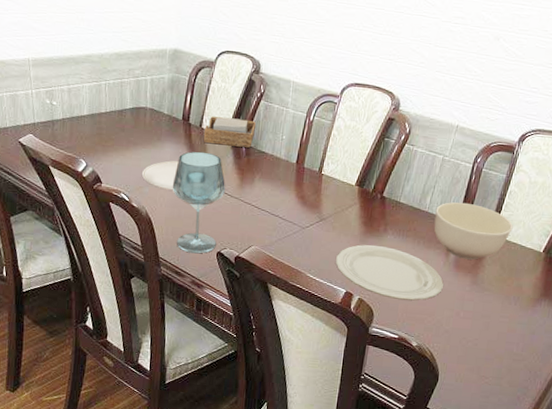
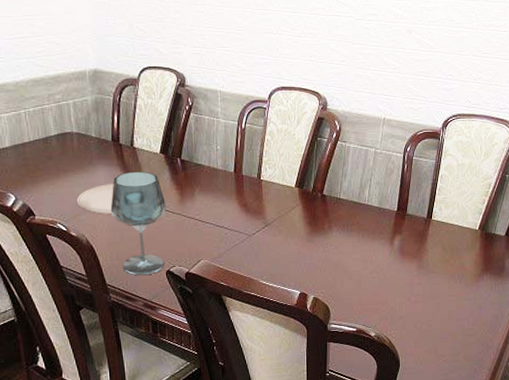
napkin holder: present [203,116,257,149] -> none [136,134,189,163]
plate: present [336,244,444,301] -> none [286,243,393,293]
bowl: present [434,202,513,260] -> none [375,191,448,245]

